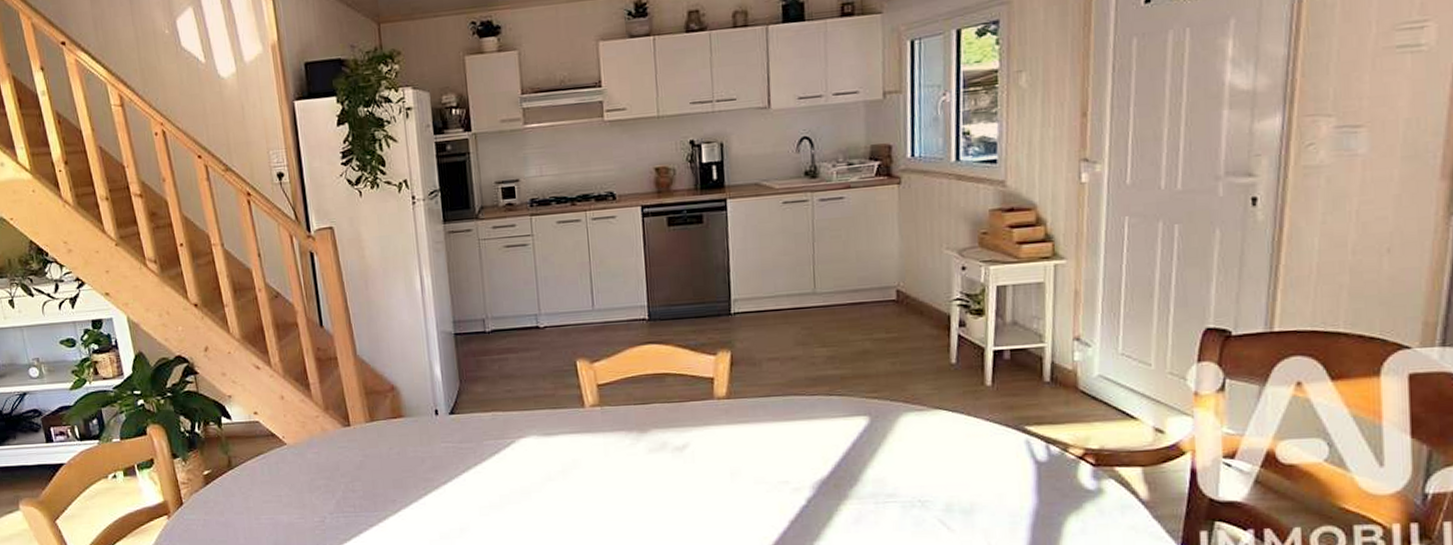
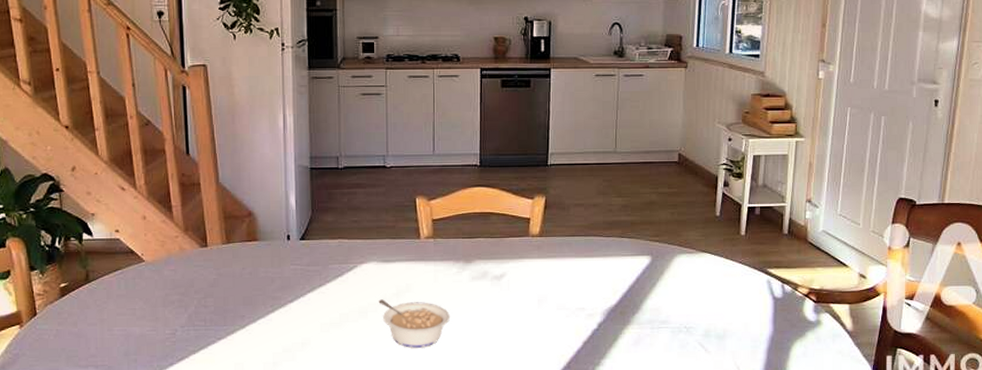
legume: none [542,477,626,532] -> present [378,299,450,348]

